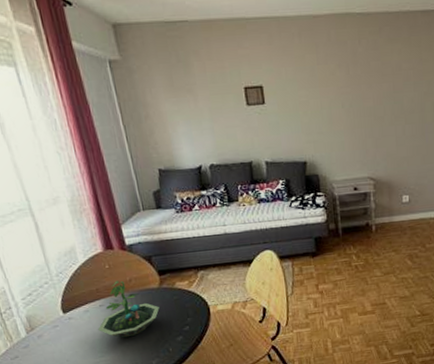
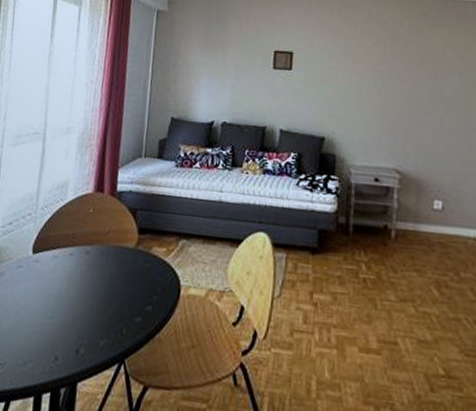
terrarium: present [98,280,160,338] -> none [58,229,128,302]

